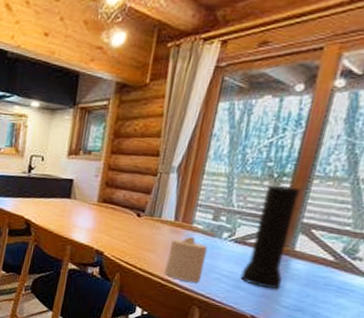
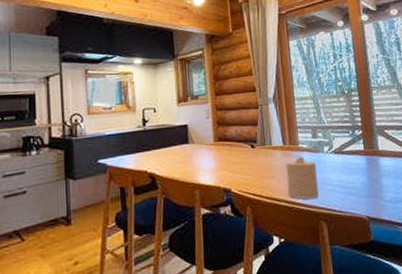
vase: present [240,186,301,290] -> none [344,98,379,189]

